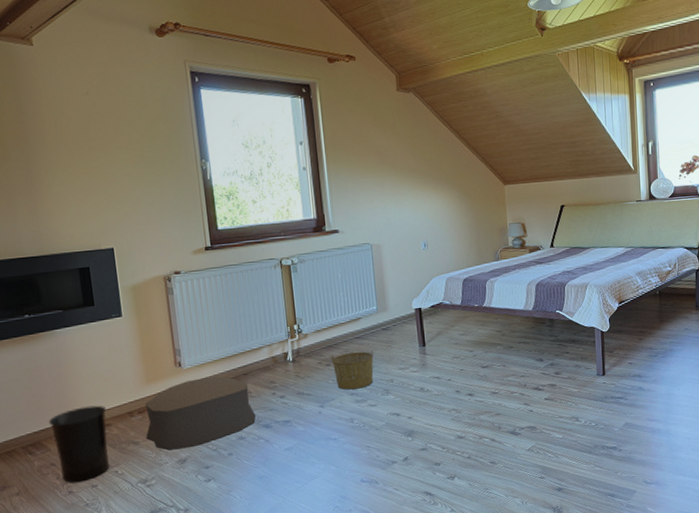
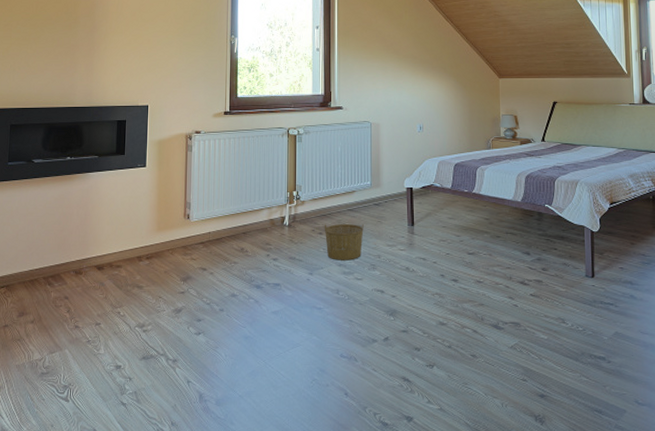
waste bin: present [48,405,111,483] -> none [69,246,120,318]
pouf: present [145,376,256,450] -> none [149,232,249,299]

